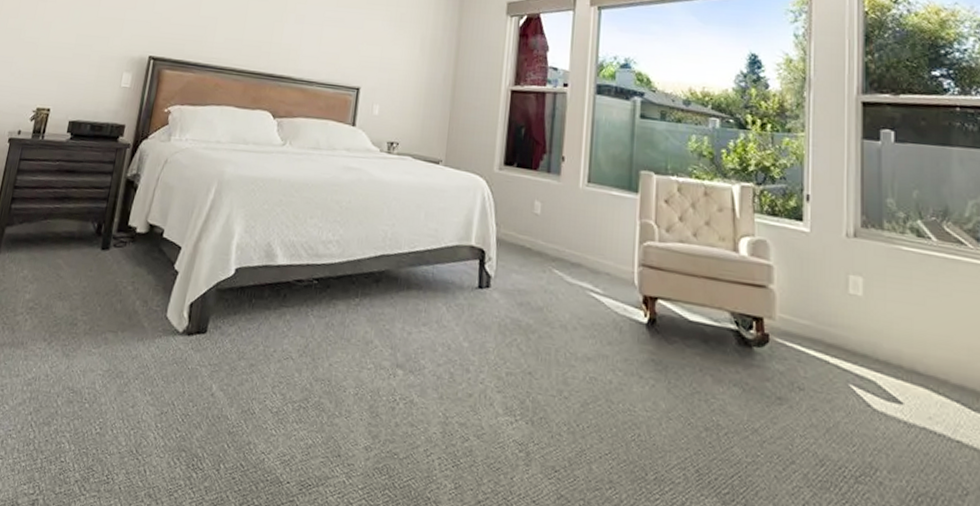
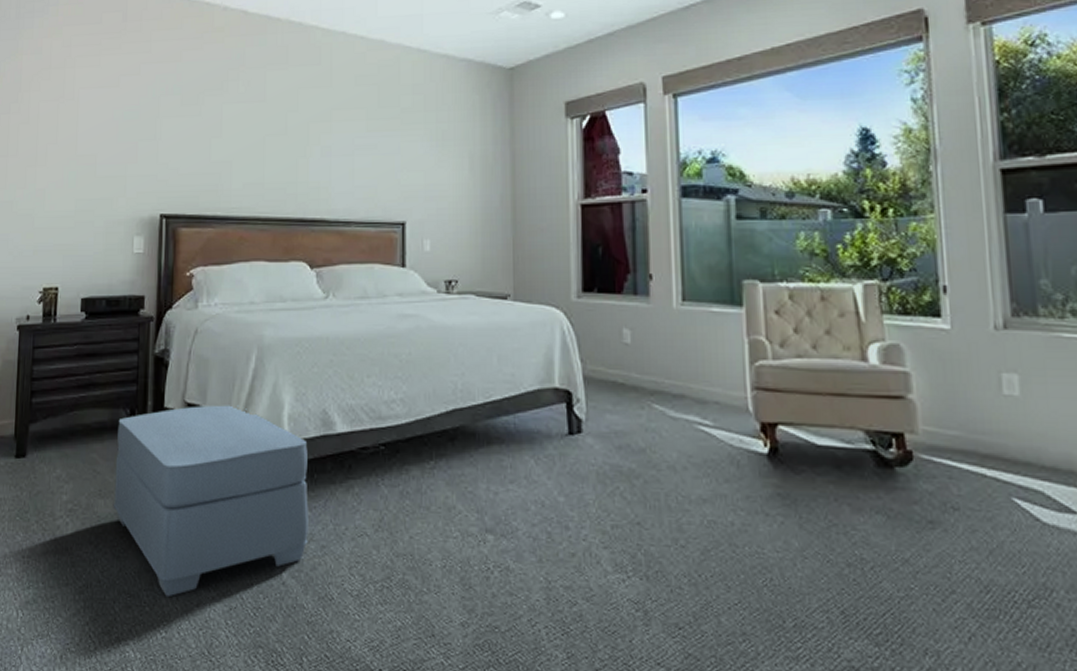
ottoman: none [70,227,251,397] -> present [113,405,309,598]

